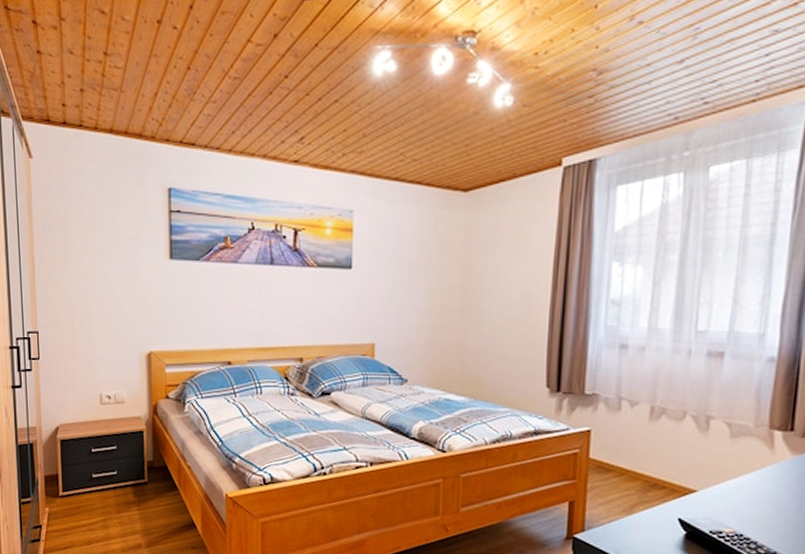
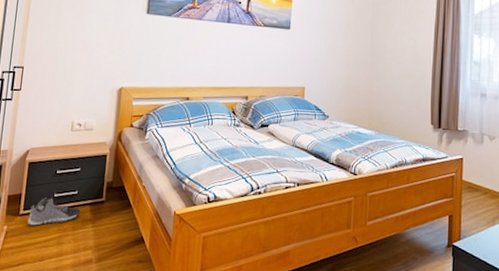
sneaker: none [68,476,123,508] -> present [27,195,81,226]

